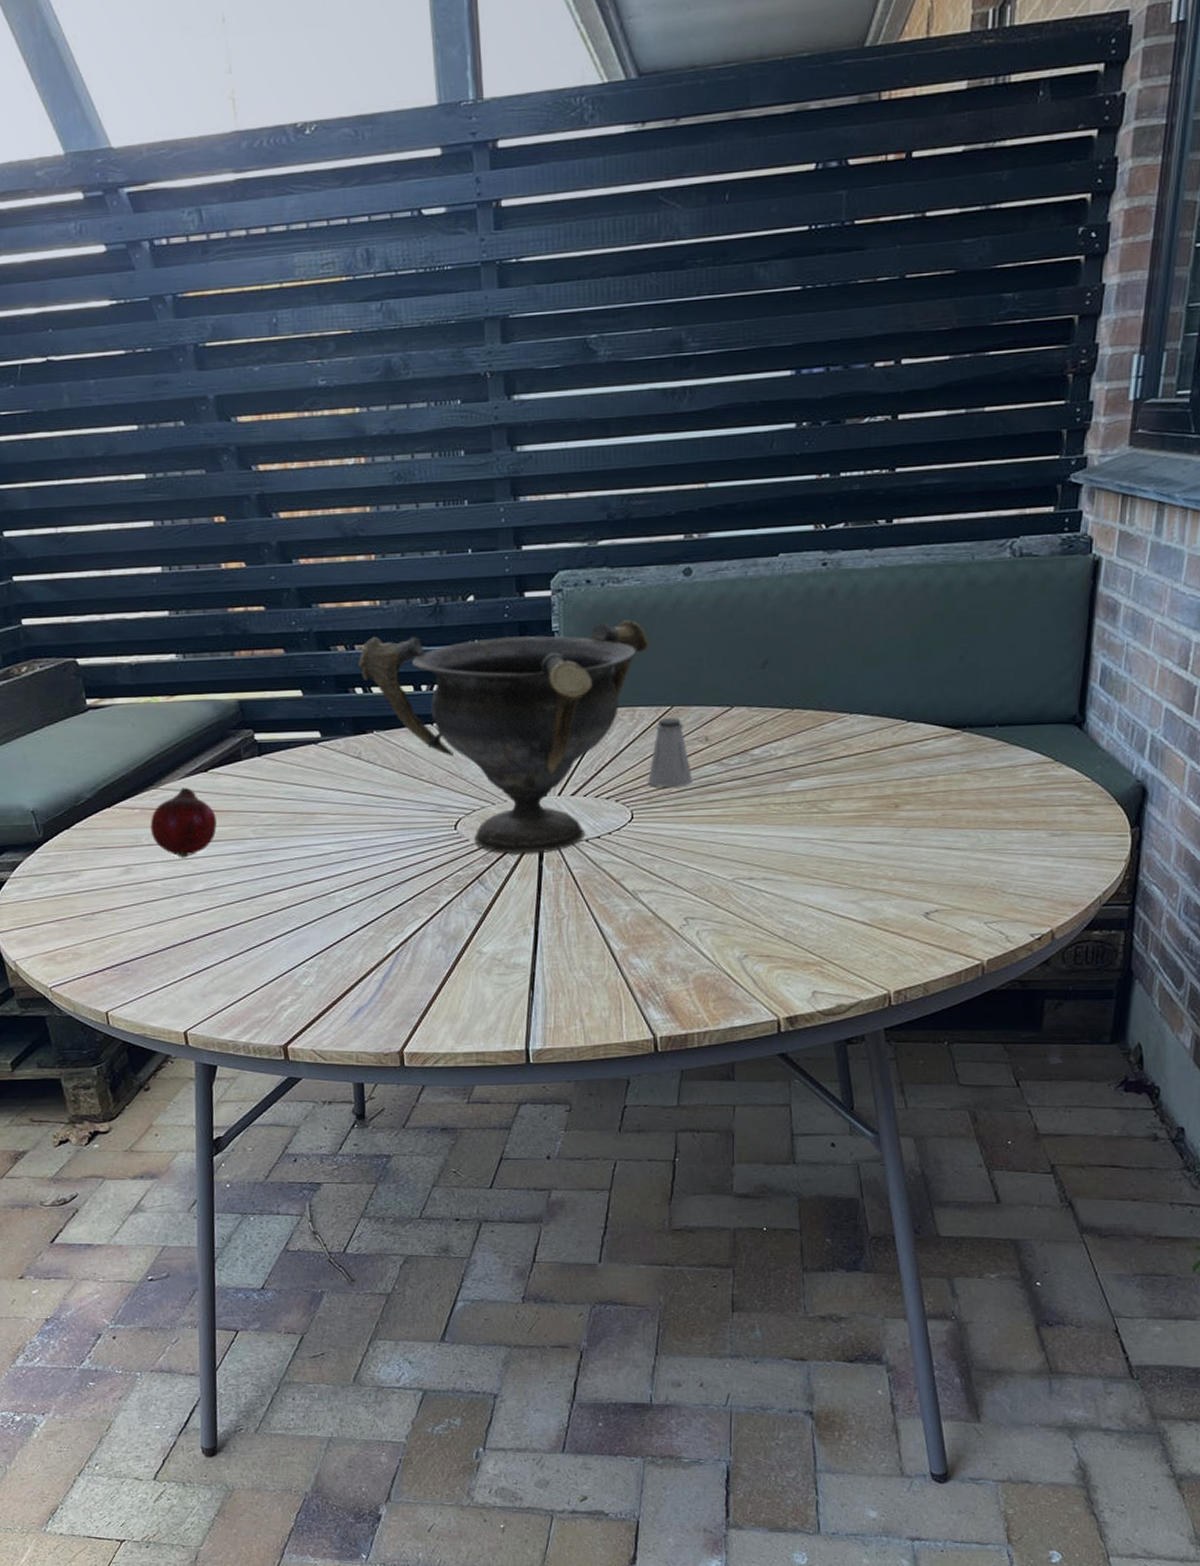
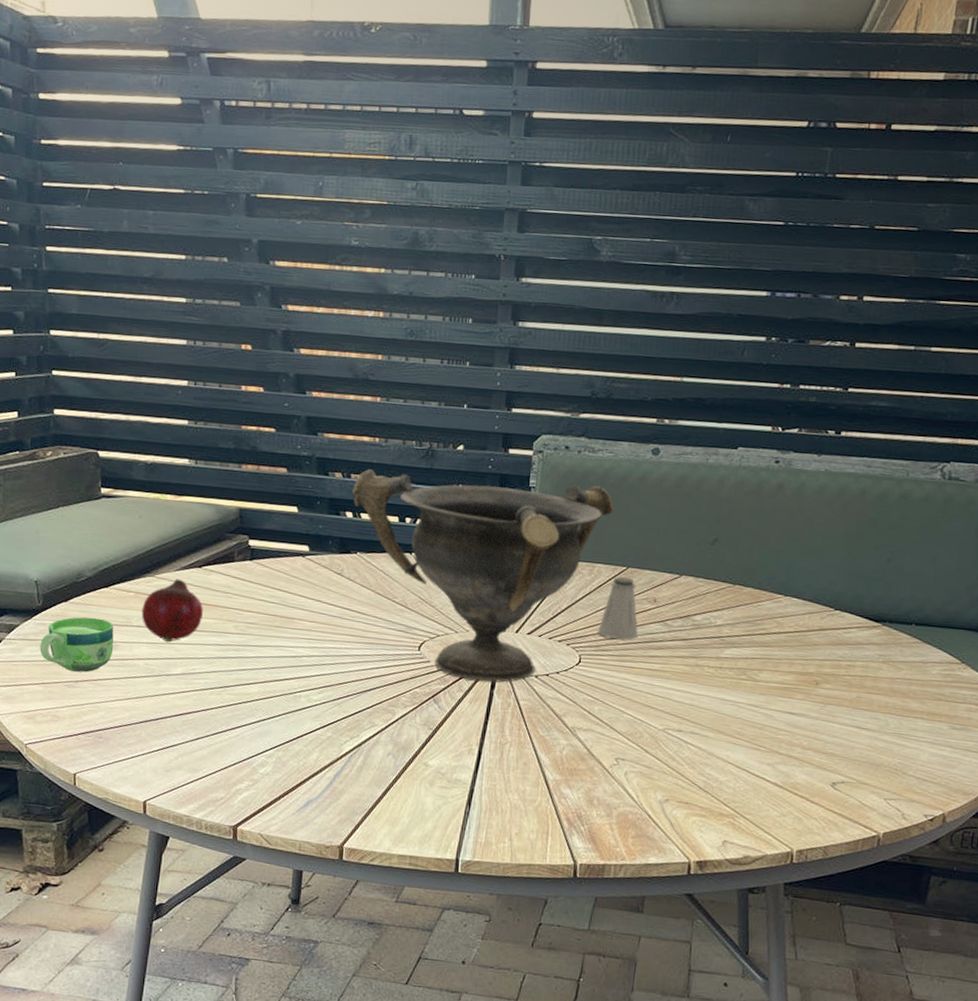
cup: none [47,842,127,903] -> present [39,617,114,673]

